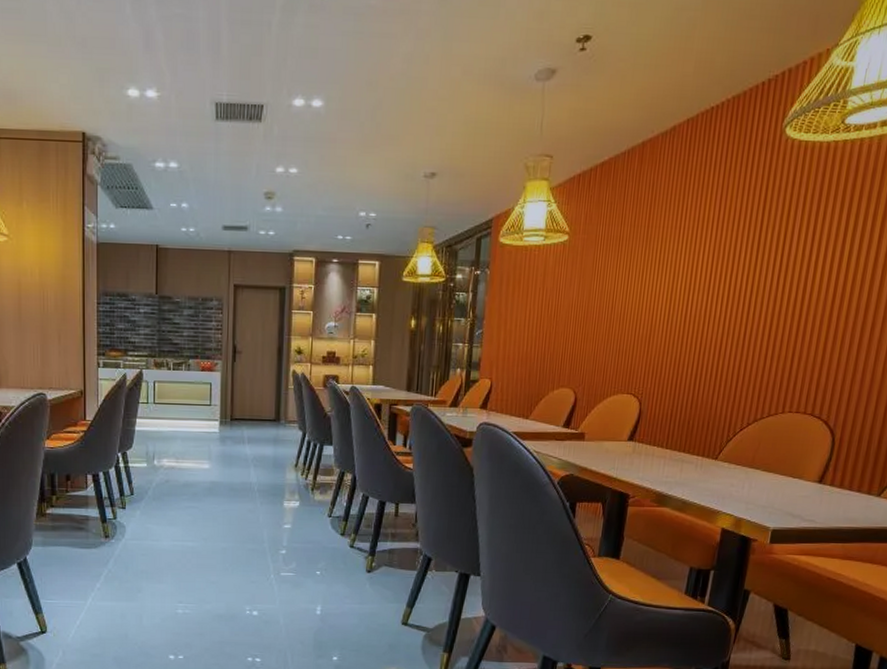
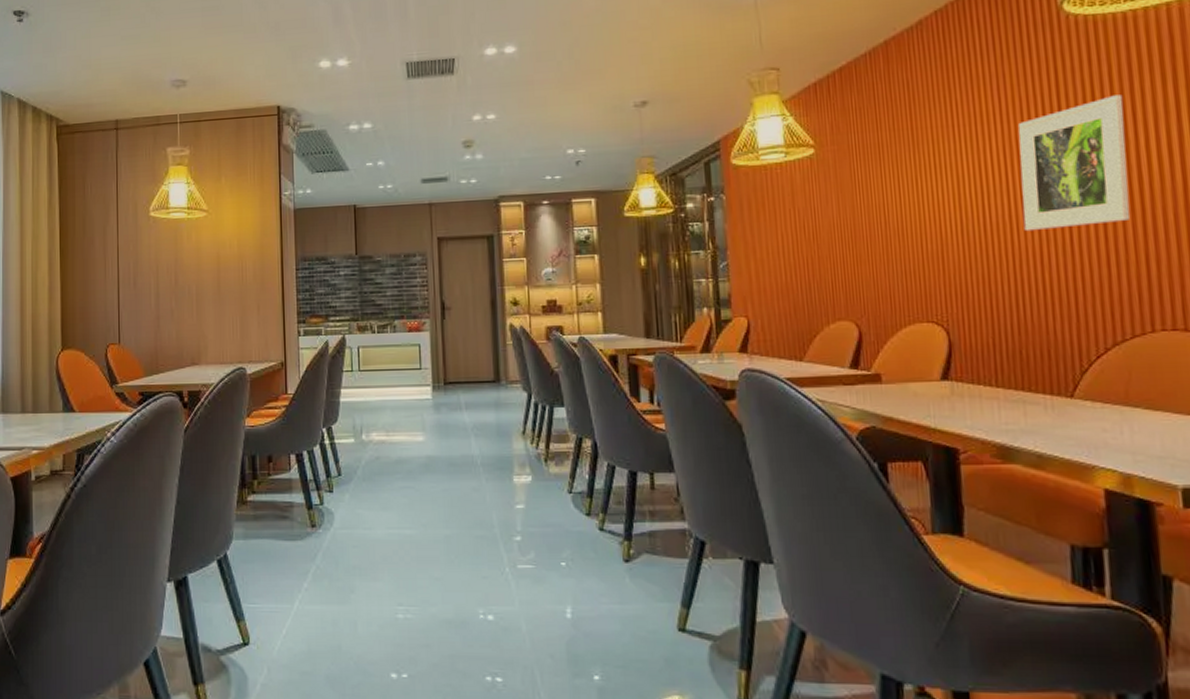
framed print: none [713,215,810,325] -> present [1018,95,1131,232]

